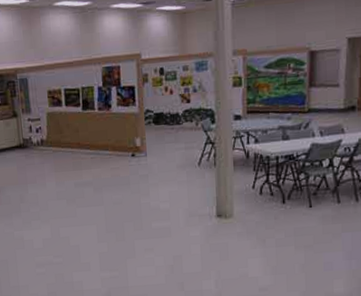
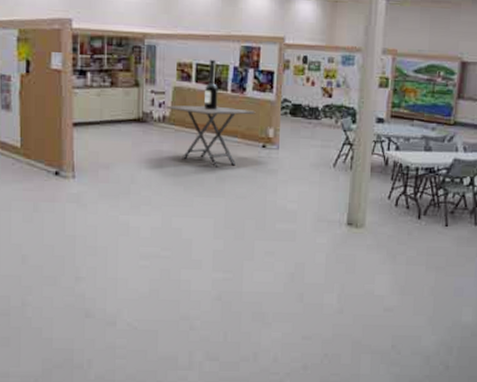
folding table: none [42,83,122,179] -> present [166,59,256,167]

